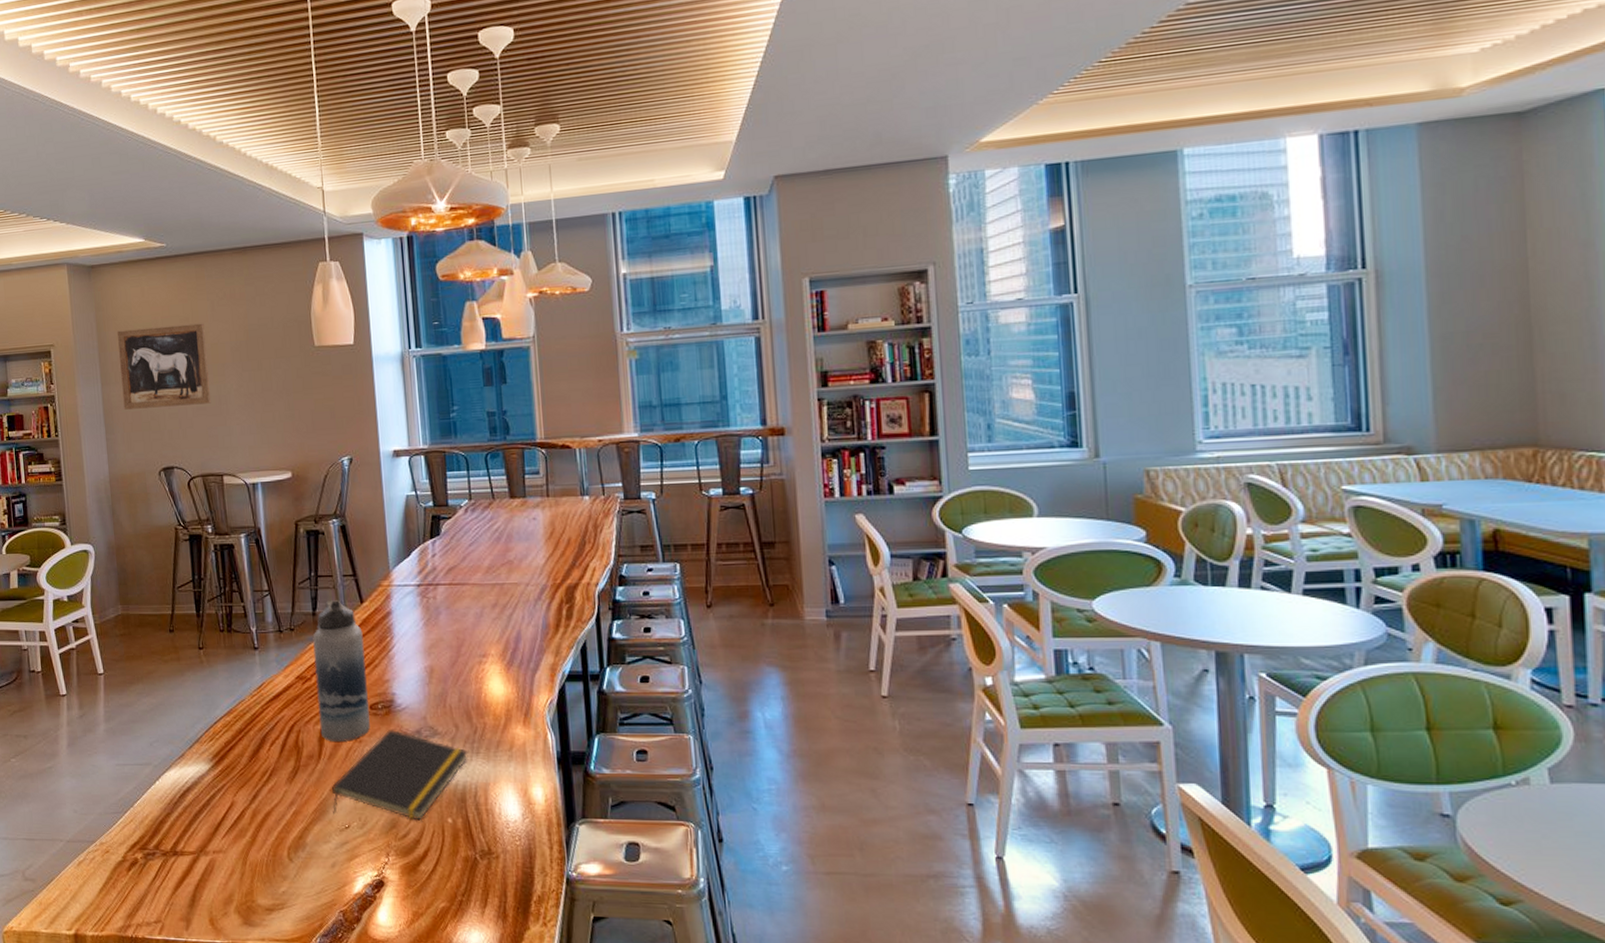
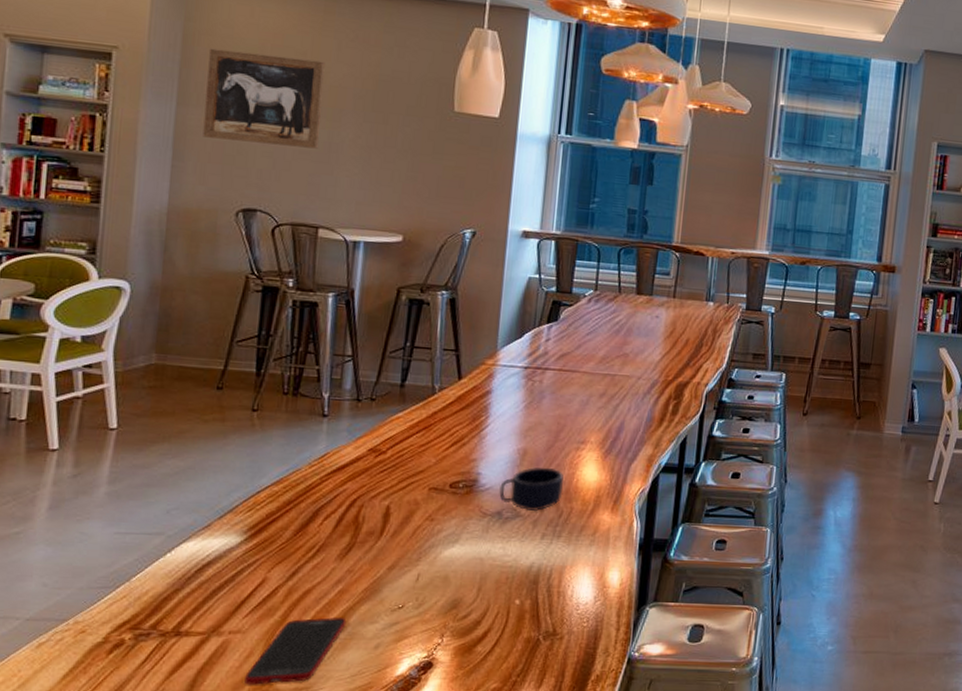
cell phone: none [232,838,305,901] -> present [245,617,347,685]
water bottle: present [313,599,370,741] -> none [387,373,455,519]
notepad: present [331,729,468,821] -> none [386,508,549,602]
mug: none [414,683,474,729] -> present [499,467,564,512]

